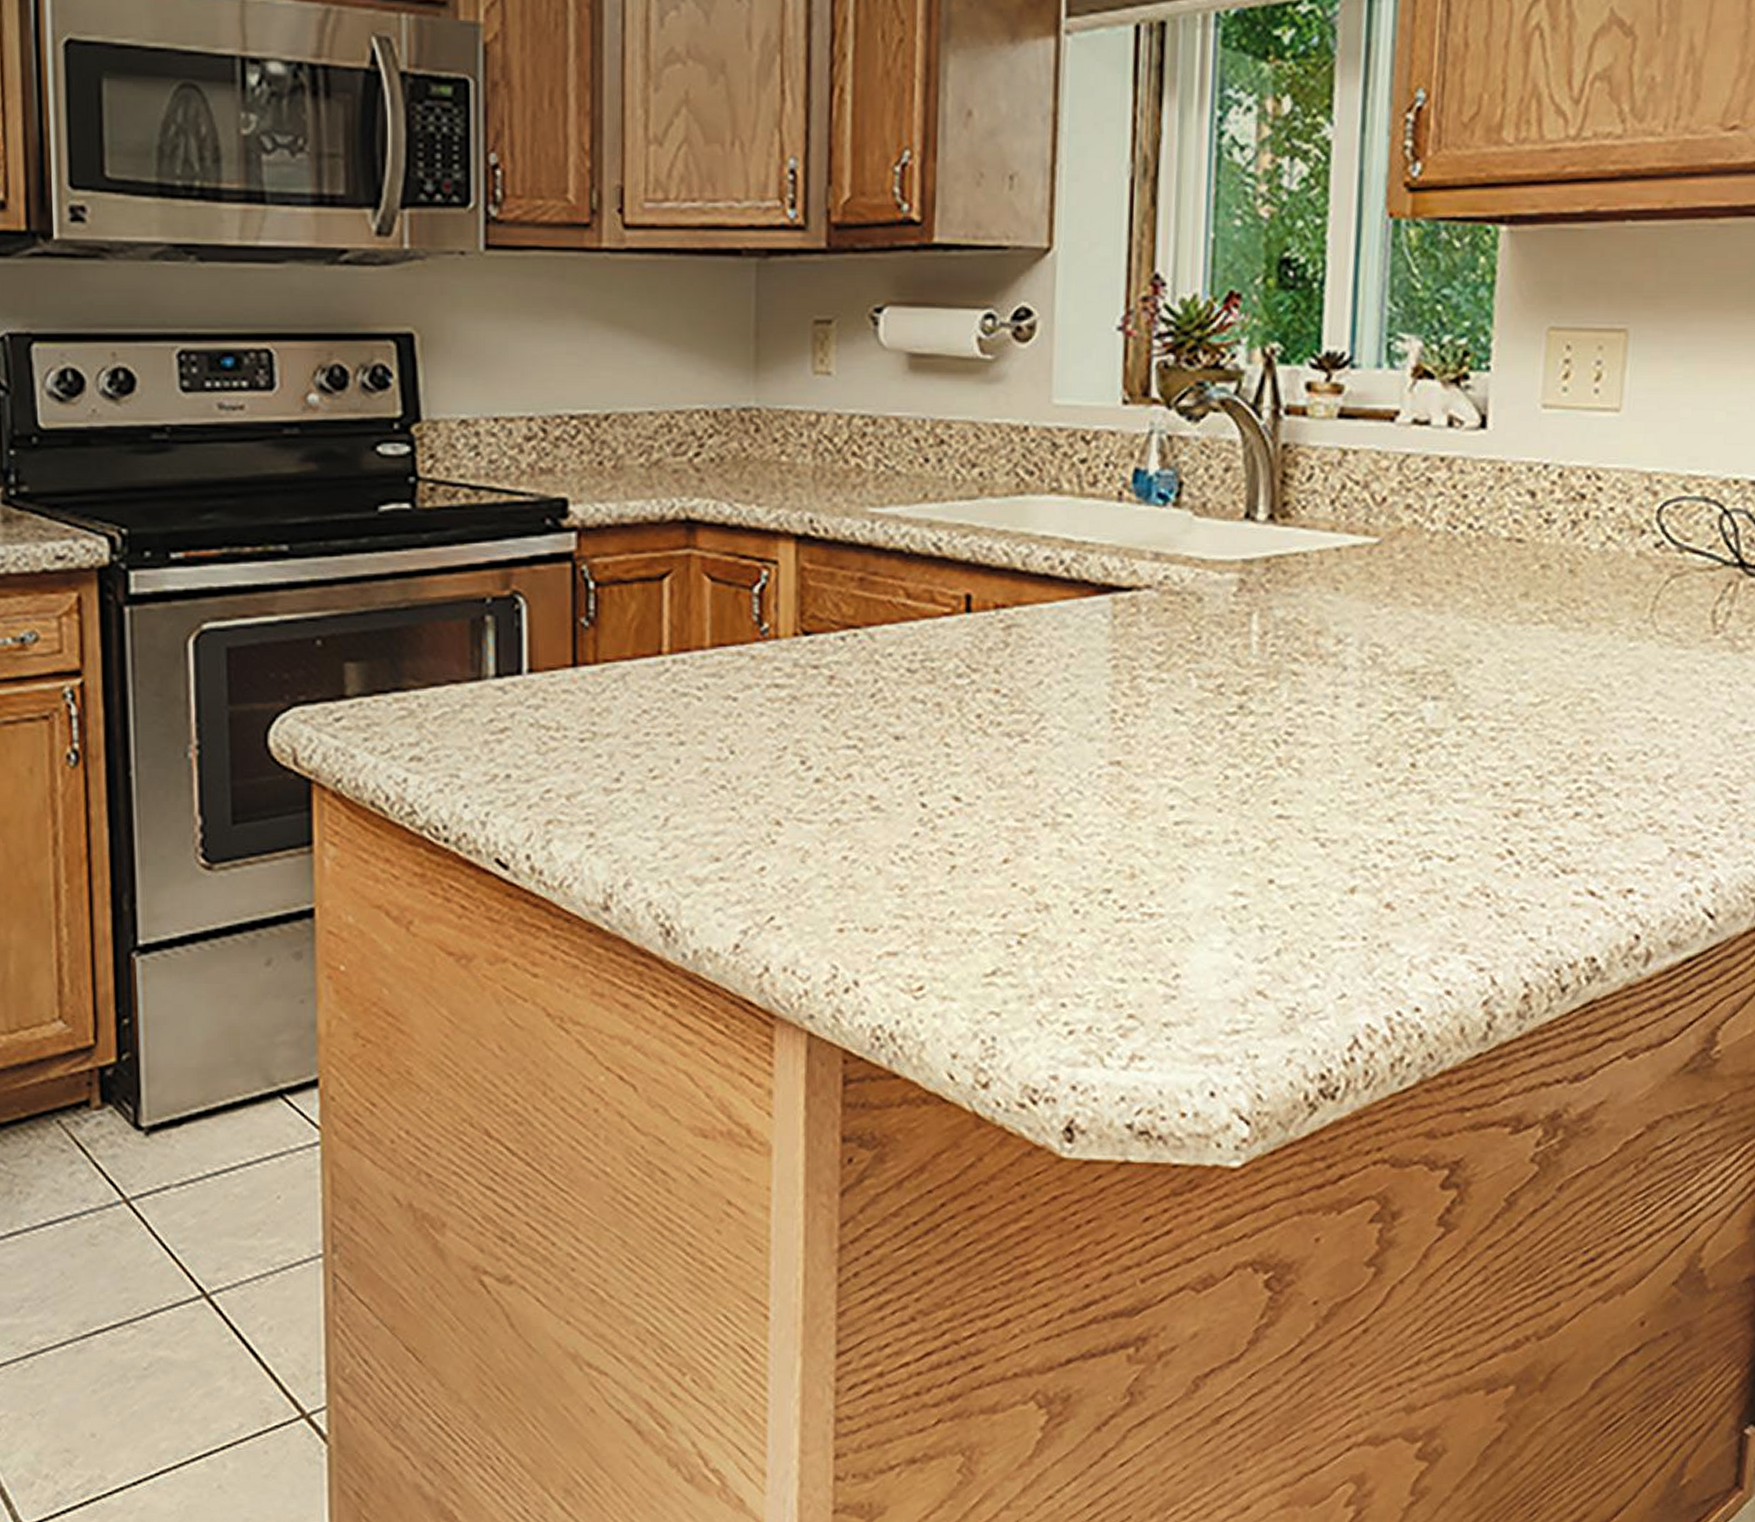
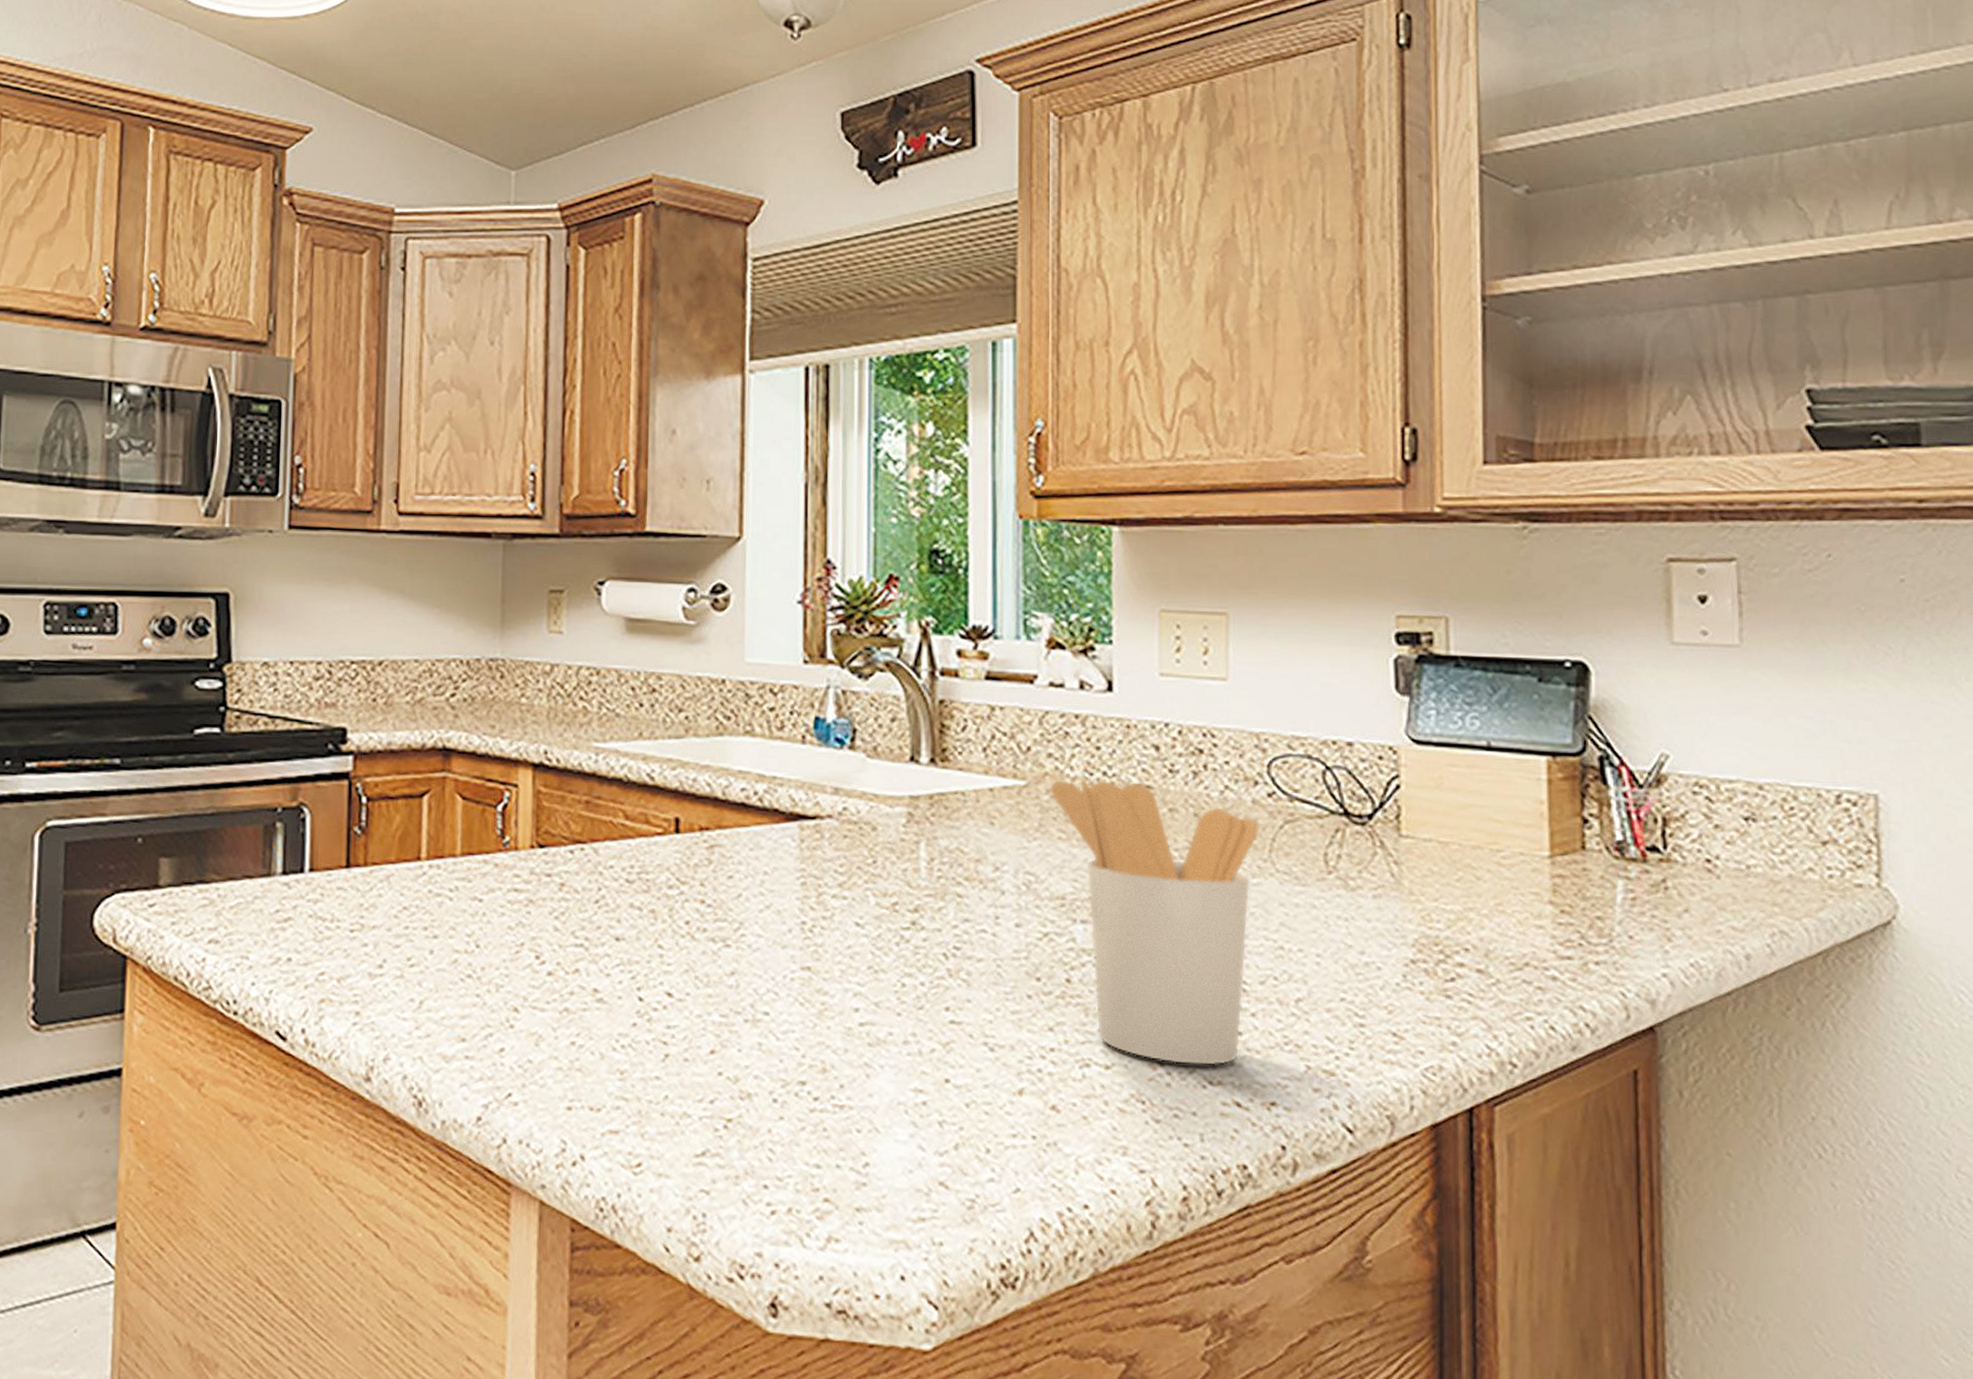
utensil holder: none [1405,535,1642,852] -> present [1049,780,1259,1065]

